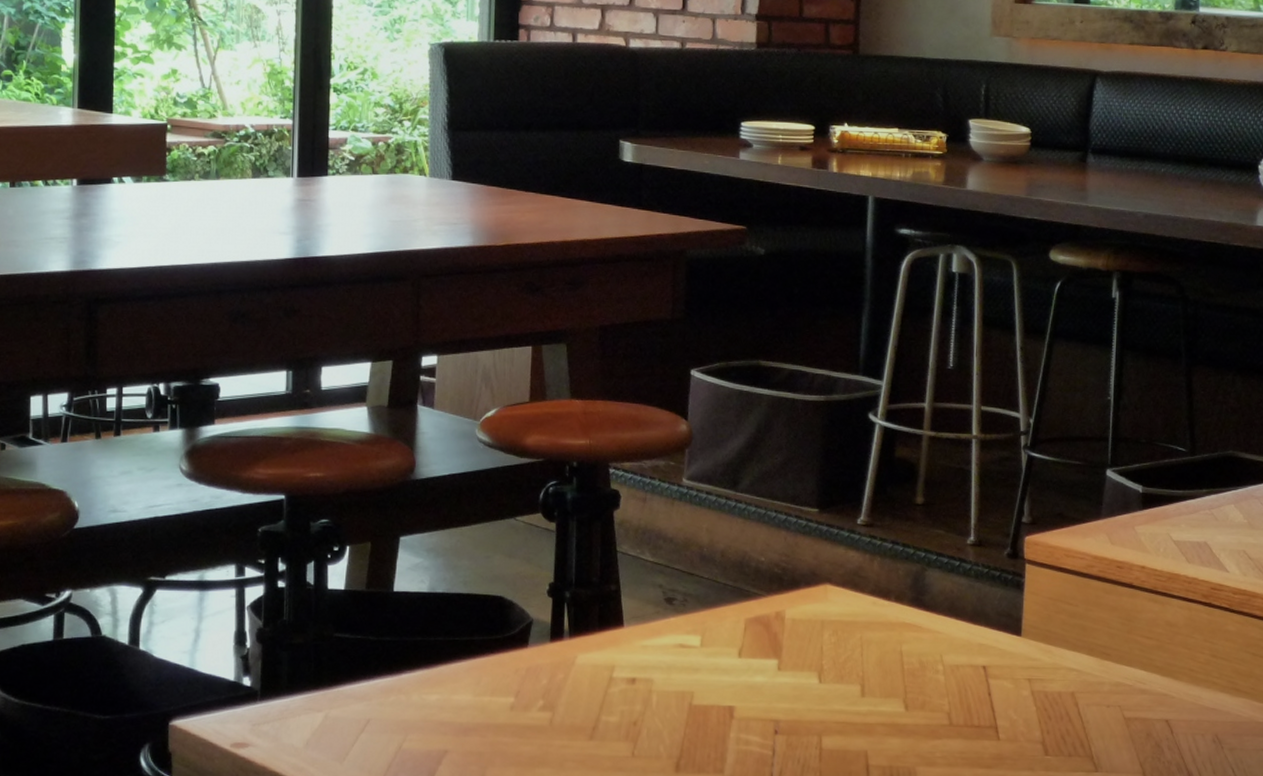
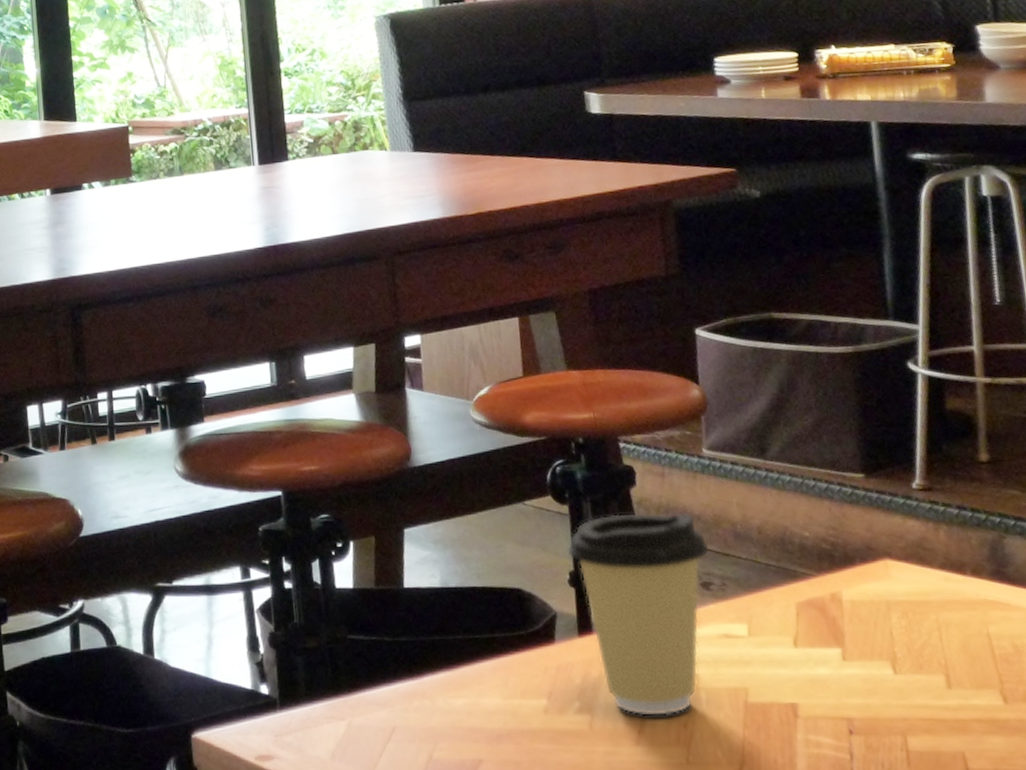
coffee cup: none [550,533,677,714] -> present [567,513,710,716]

